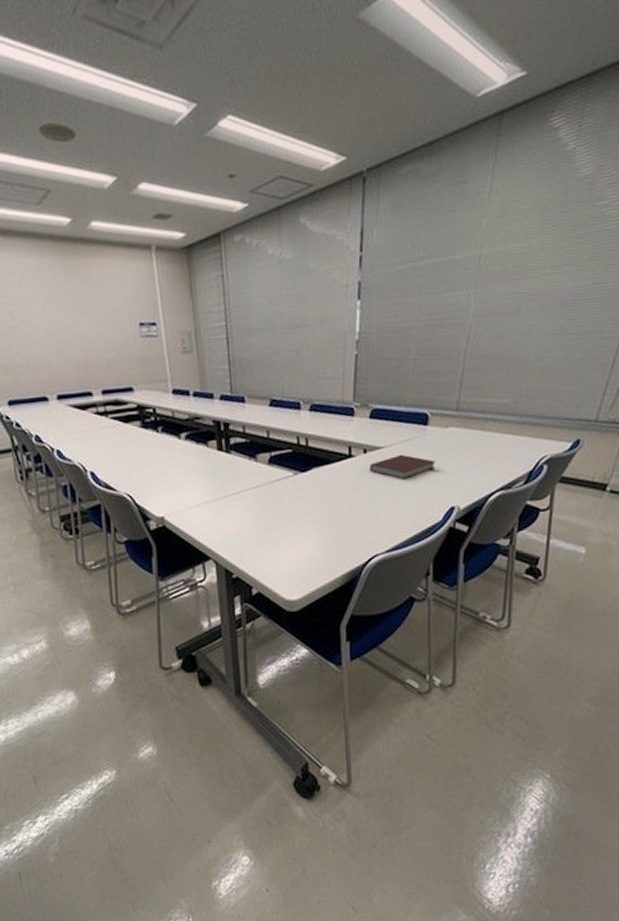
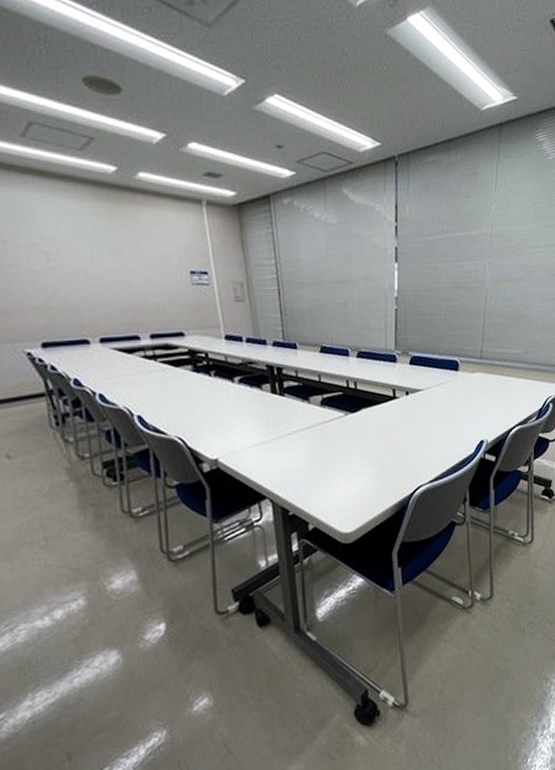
notebook: present [370,454,436,479] -> none [412,395,466,417]

